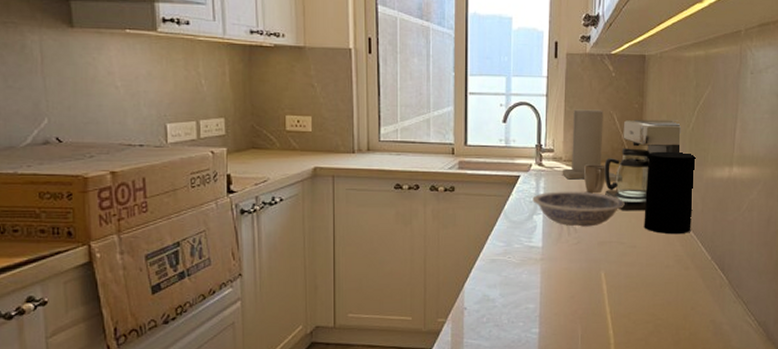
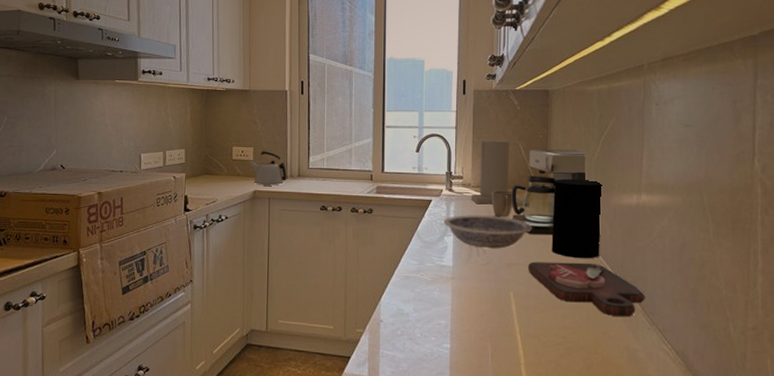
kettle: none [307,120,354,163] -> present [249,151,287,187]
cutting board: none [619,238,732,291] -> present [527,262,645,316]

